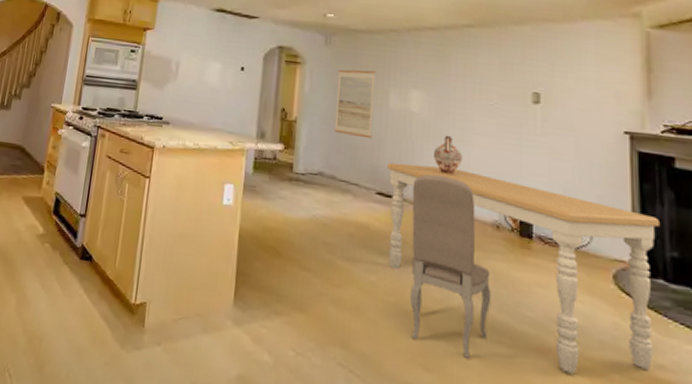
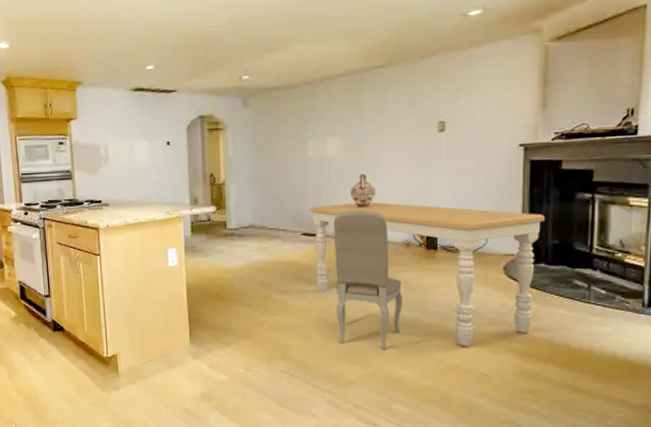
wall art: present [334,69,376,139] -> none [258,125,295,189]

